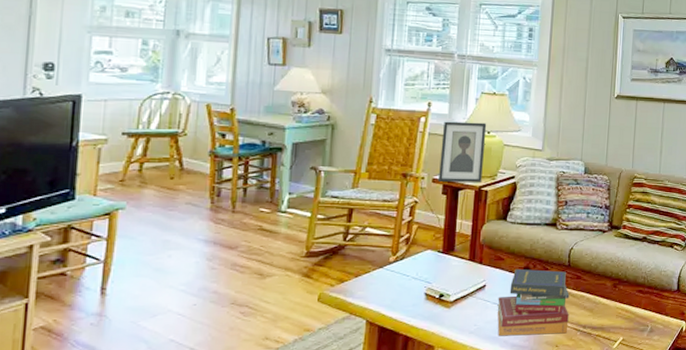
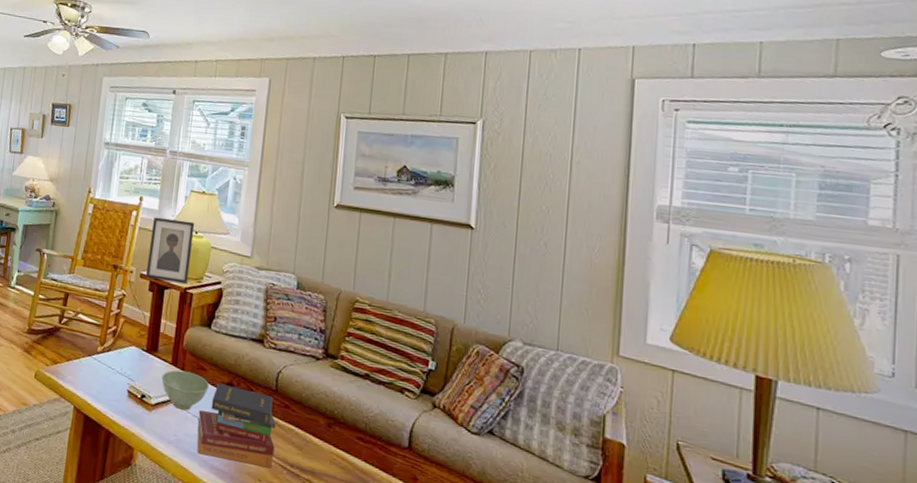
bowl: none [459,264,507,300] -> present [161,370,209,411]

